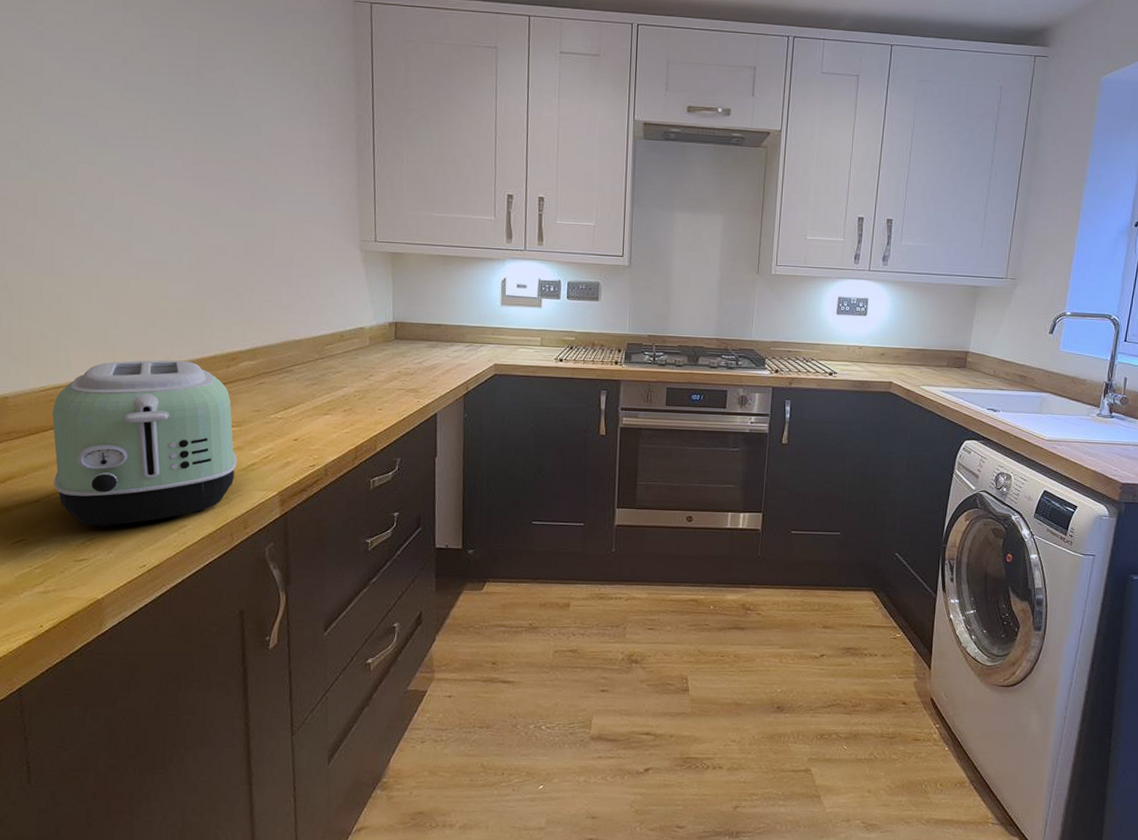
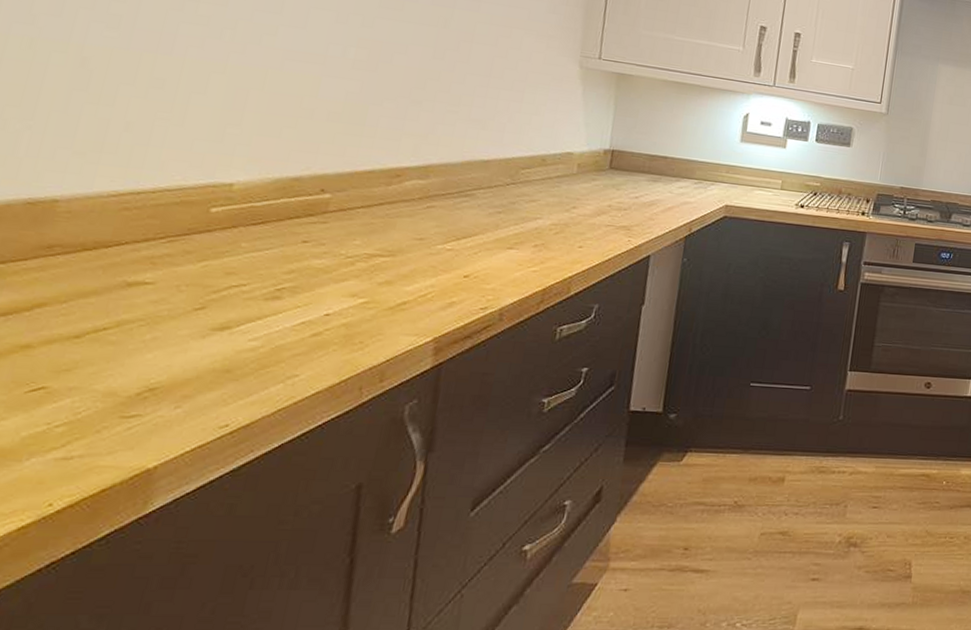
toaster: present [52,360,237,528] -> none [107,167,386,375]

